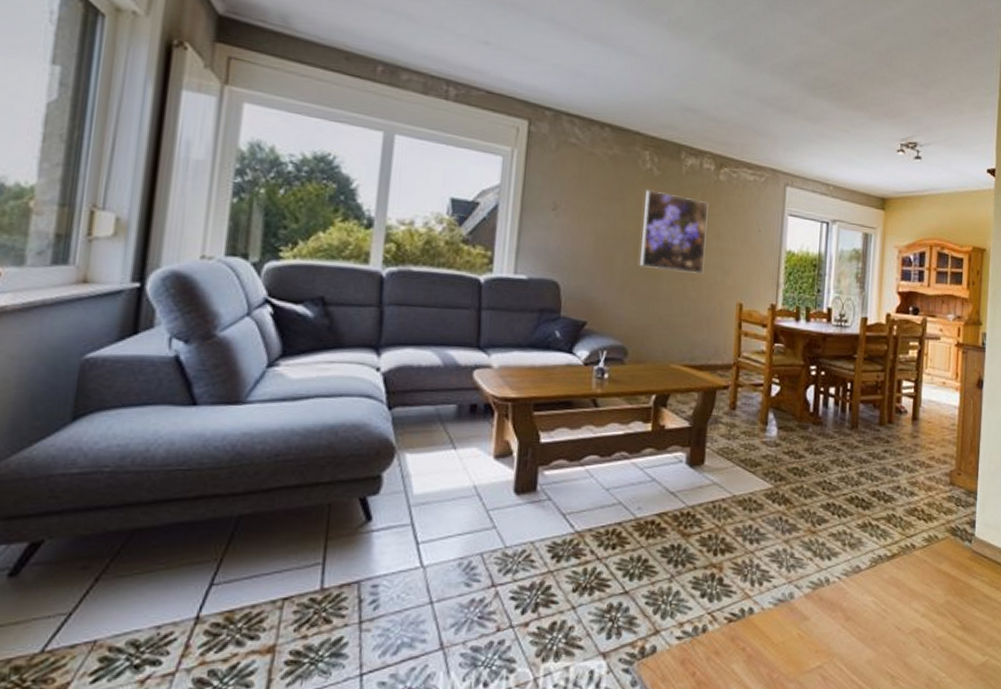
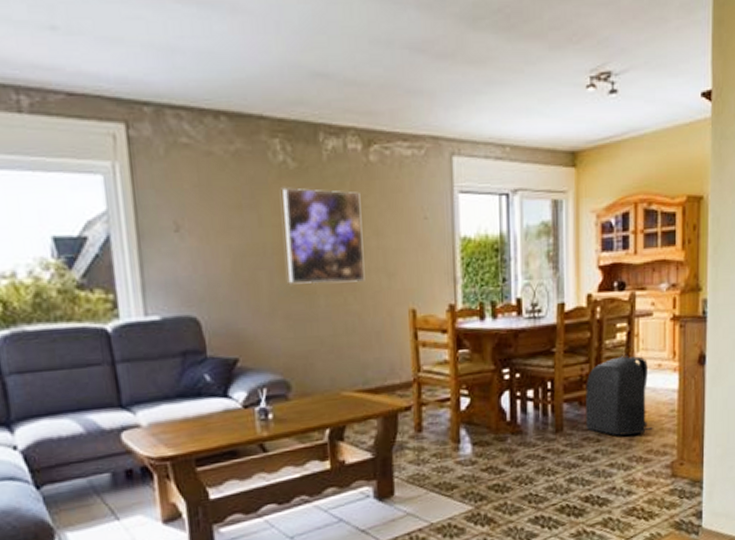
backpack: none [878,368,937,441] -> present [586,353,654,436]

